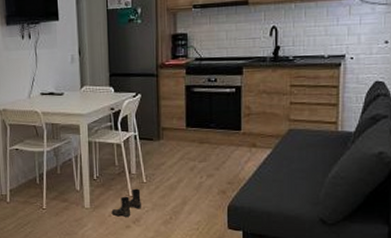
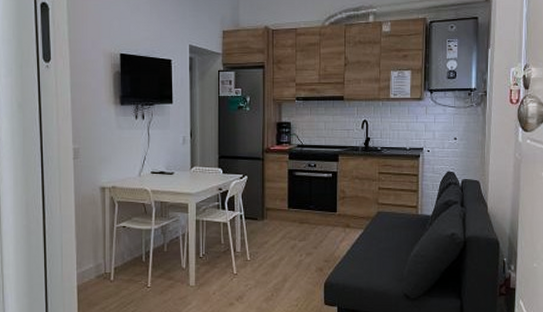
boots: present [111,188,141,217] -> none [216,266,245,294]

